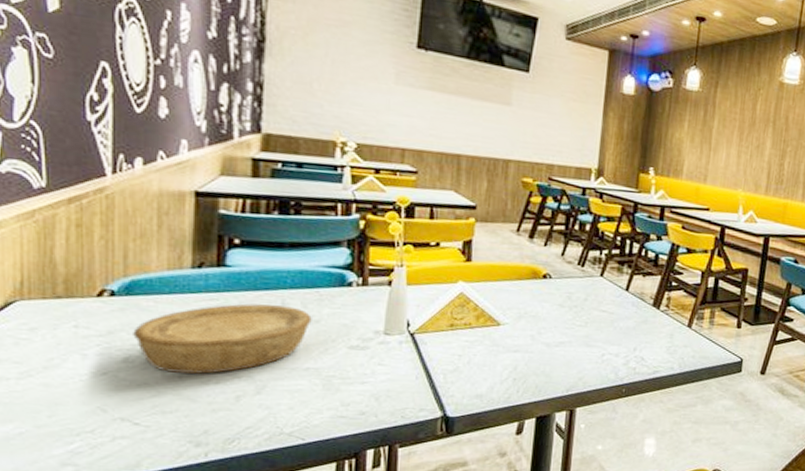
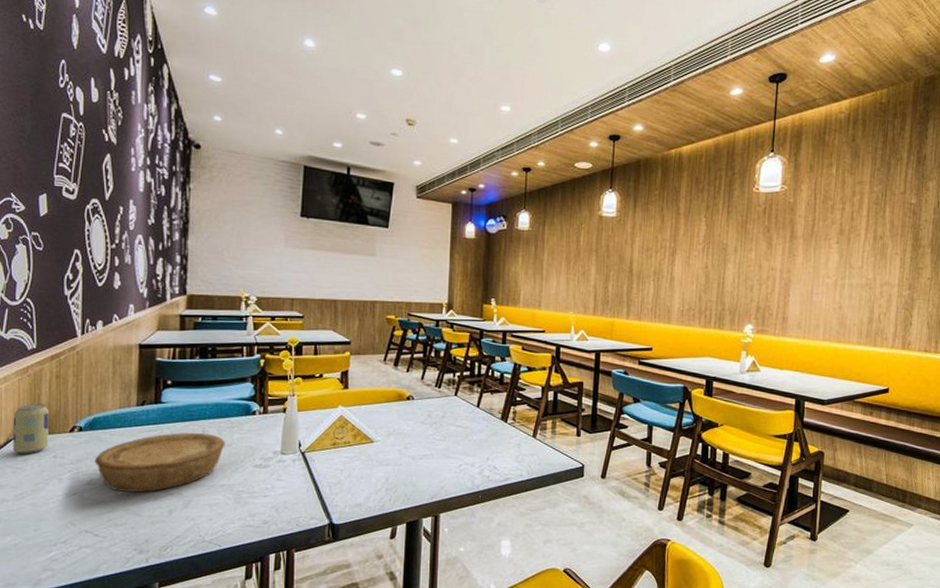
beverage can: none [13,258,67,322] -> present [13,403,49,454]

